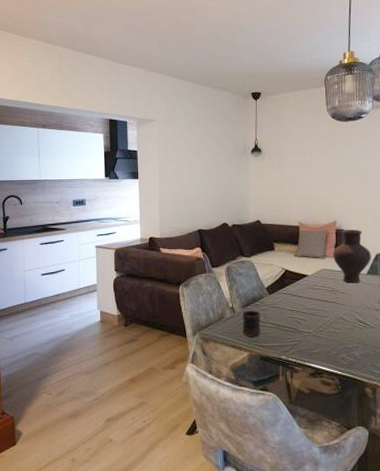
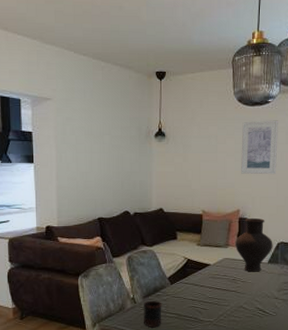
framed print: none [336,134,373,187] -> present [241,120,278,175]

